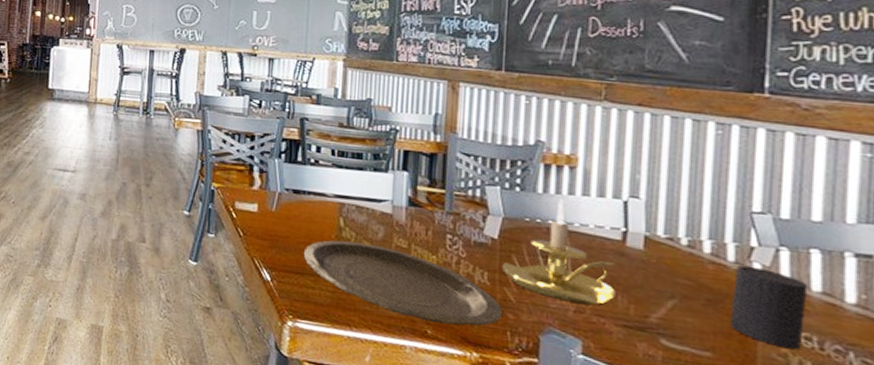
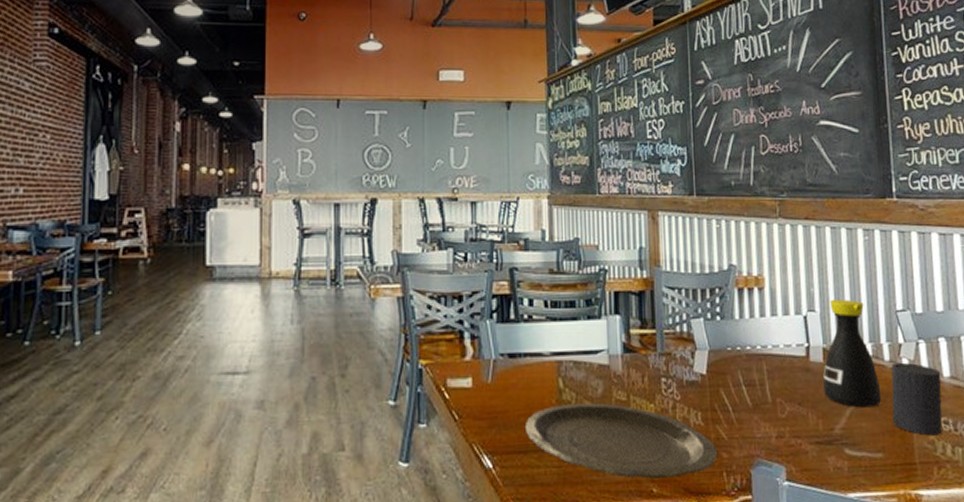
candle holder: present [501,199,615,305] -> none [712,323,807,429]
bottle: none [639,189,718,305] -> present [822,299,882,408]

